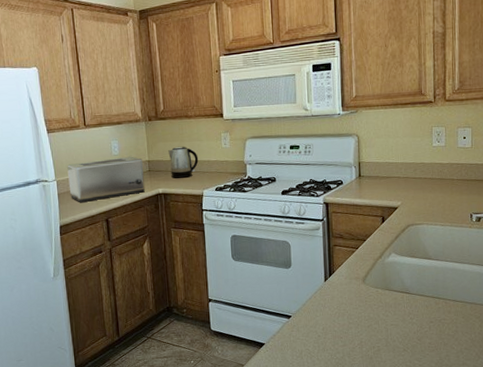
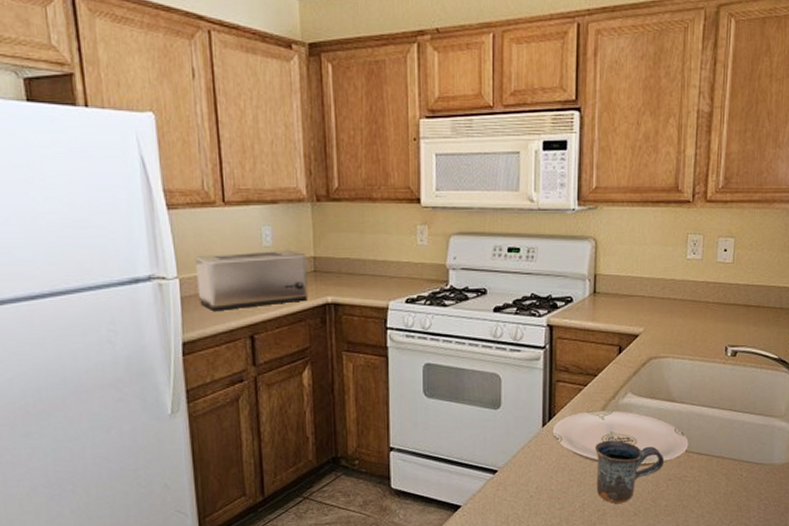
kettle: present [168,146,199,178] -> none [342,239,384,283]
plate: none [332,267,445,312] -> present [552,410,689,466]
mug: none [367,290,426,341] -> present [594,440,664,503]

